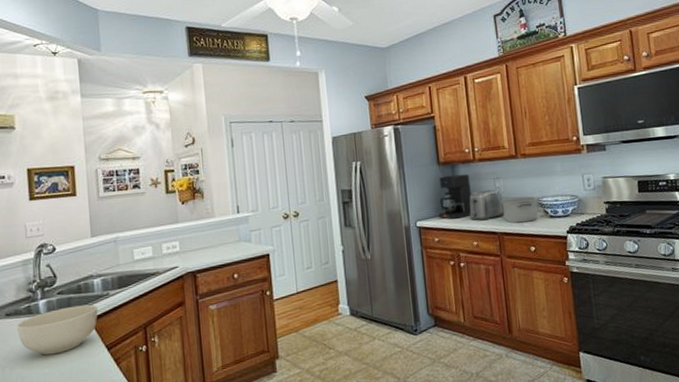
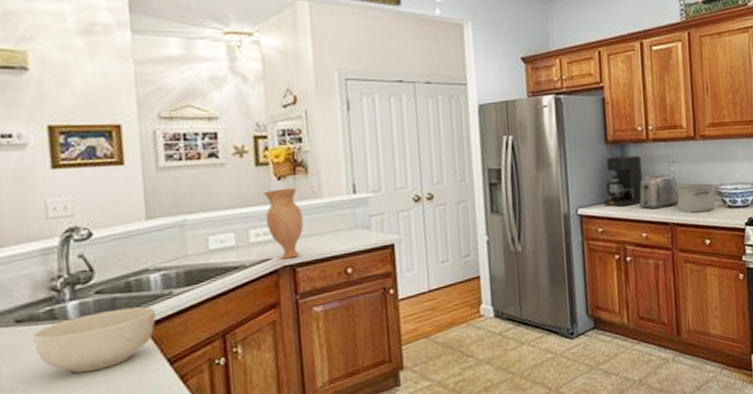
vase: none [172,209,201,267] -> present [263,187,304,259]

